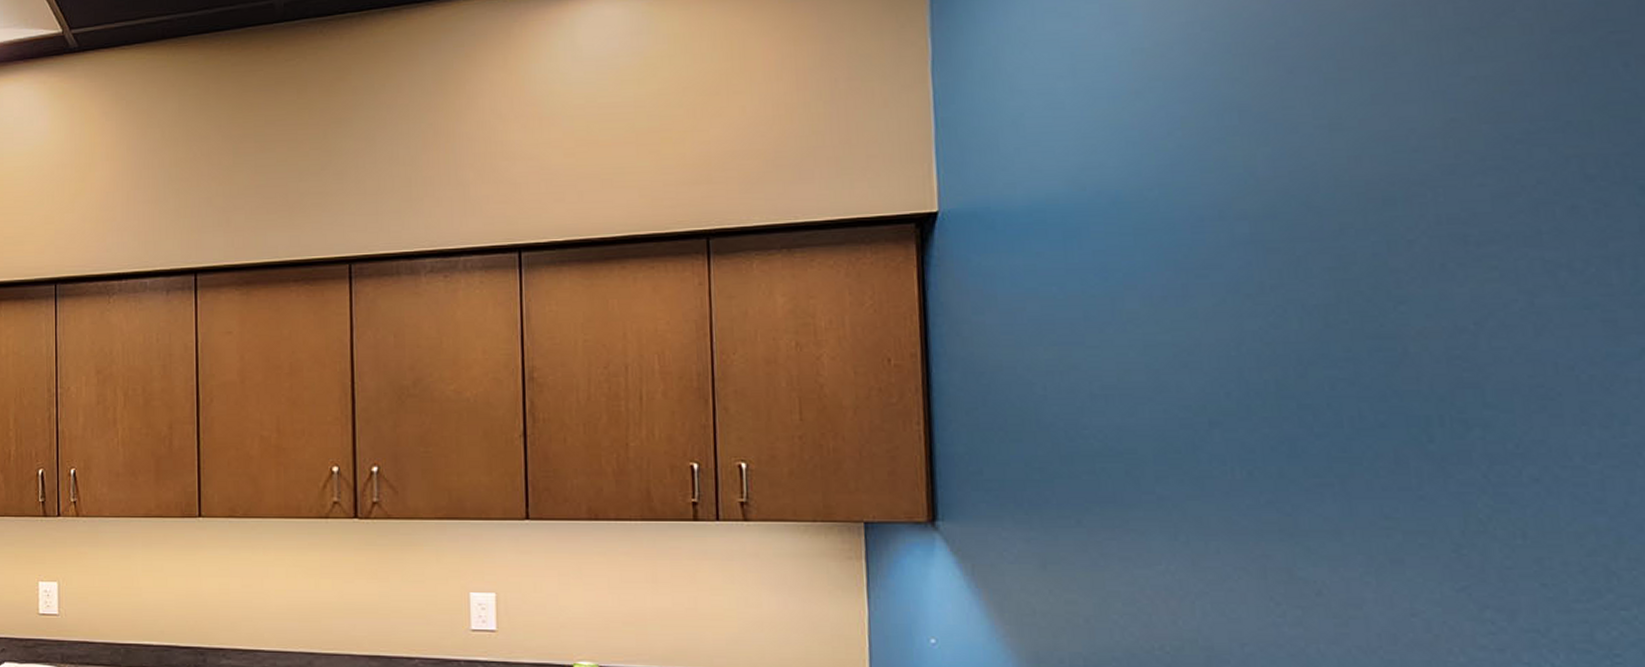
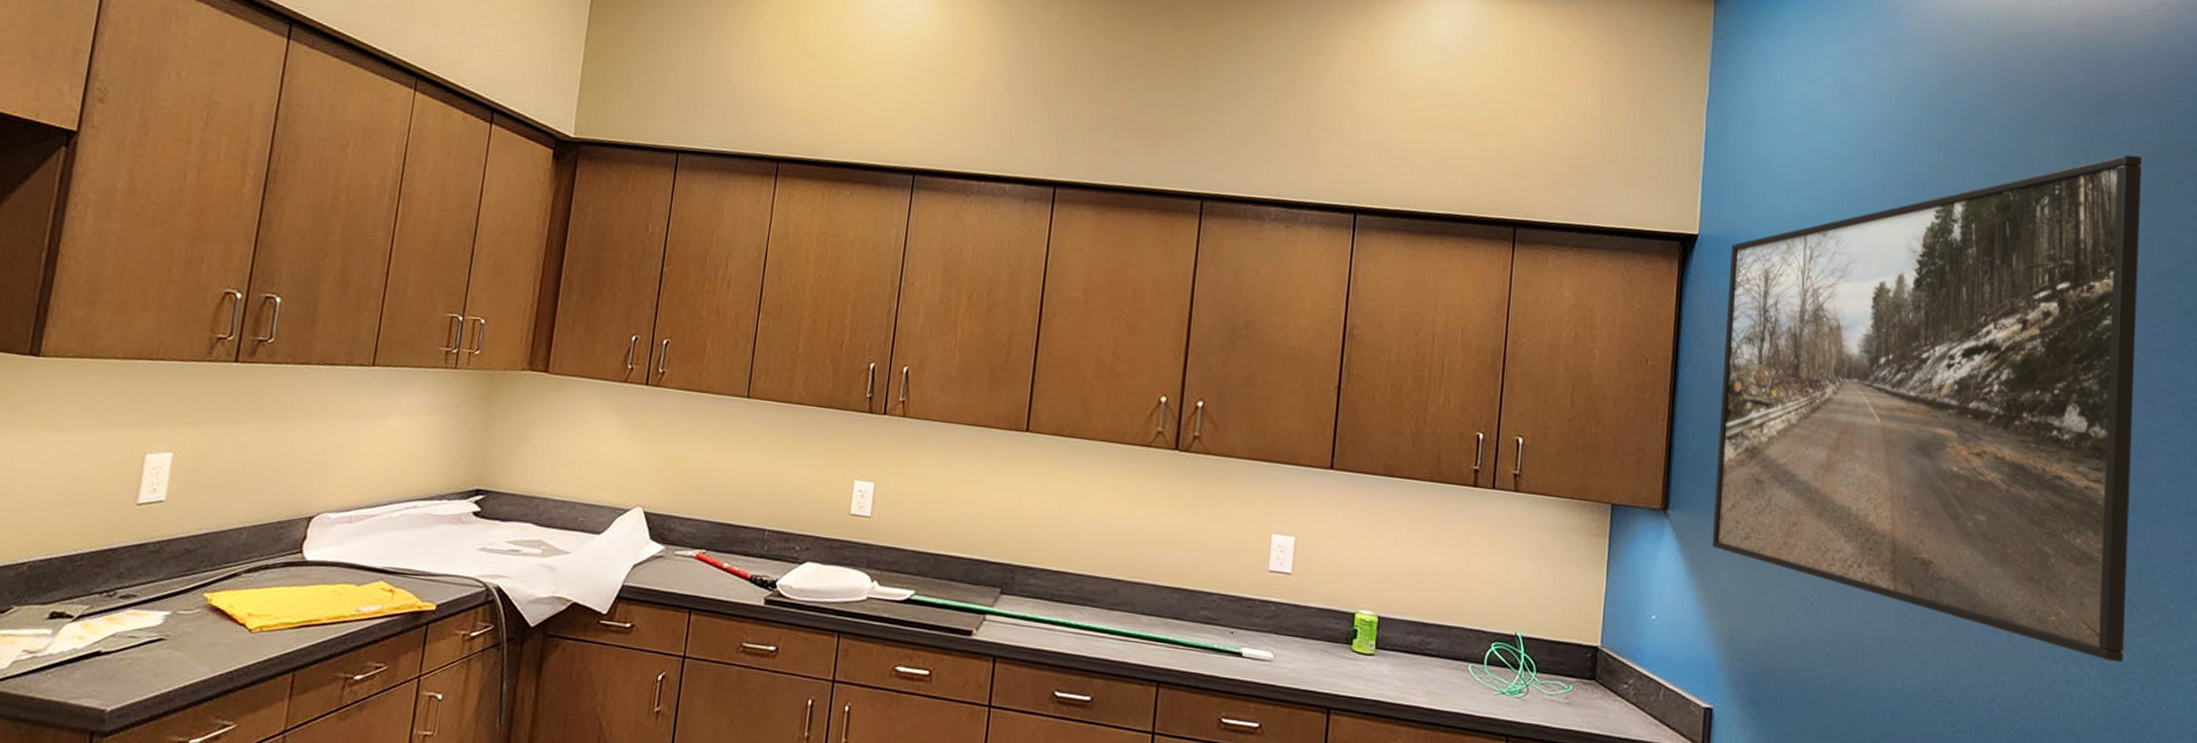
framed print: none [983,22,1604,644] -> present [1712,154,2143,663]

